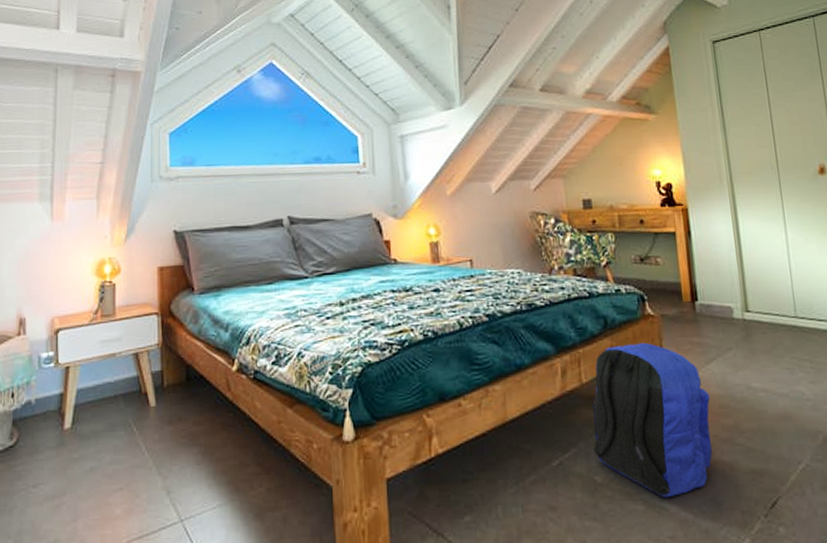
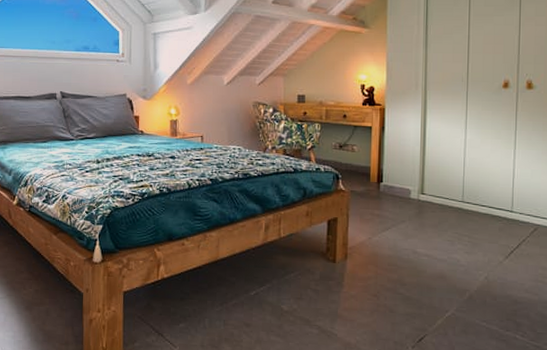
backpack: present [592,343,712,498] -> none [284,211,382,327]

